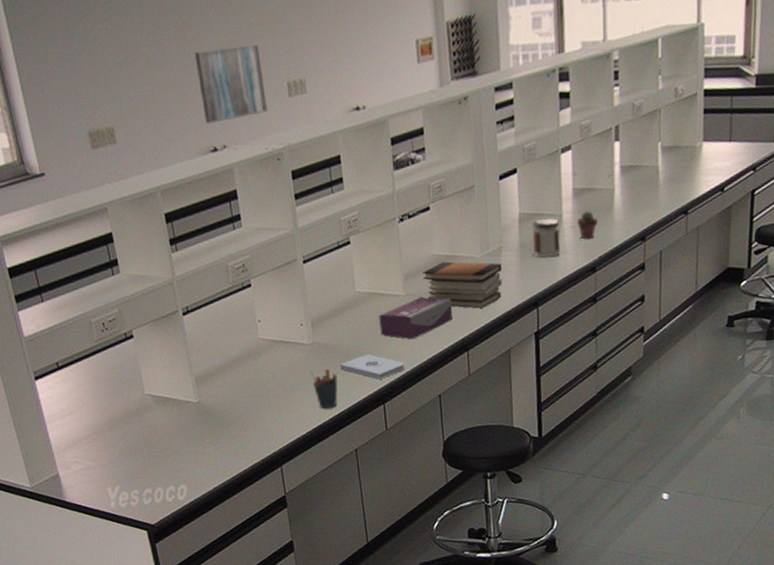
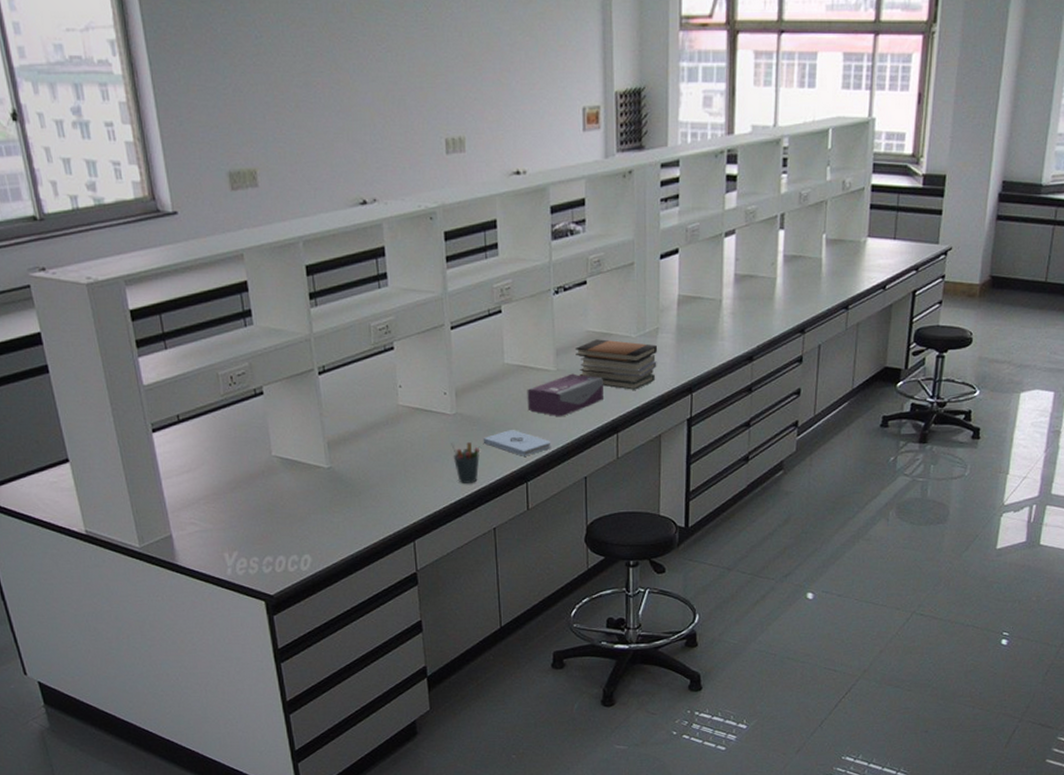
wall art: present [194,43,268,124] -> none [348,95,423,175]
jar: present [532,218,561,258] -> none [689,302,720,342]
potted succulent: present [576,211,598,239] -> none [736,298,757,327]

